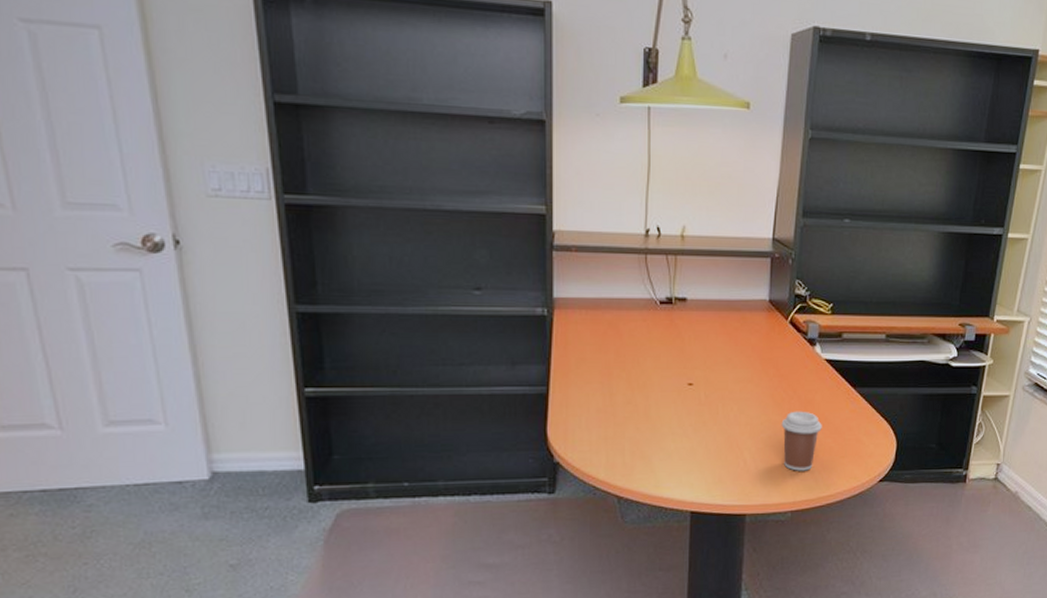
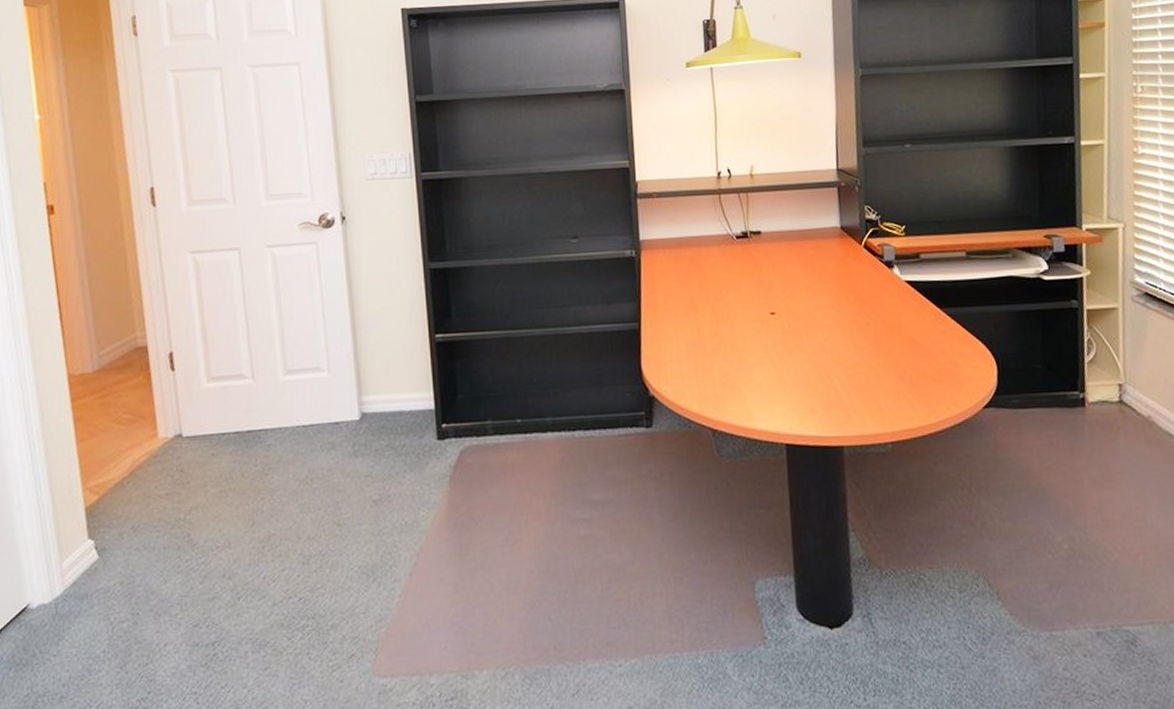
coffee cup: present [781,411,822,471] -> none [868,335,912,399]

